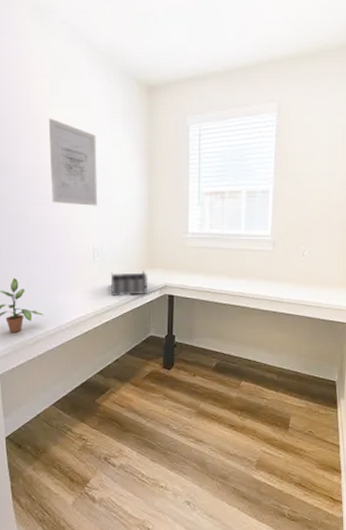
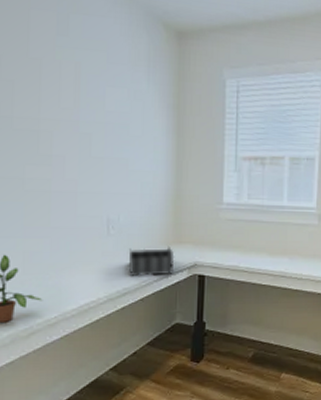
wall art: present [48,118,97,206] -> none [53,61,114,169]

